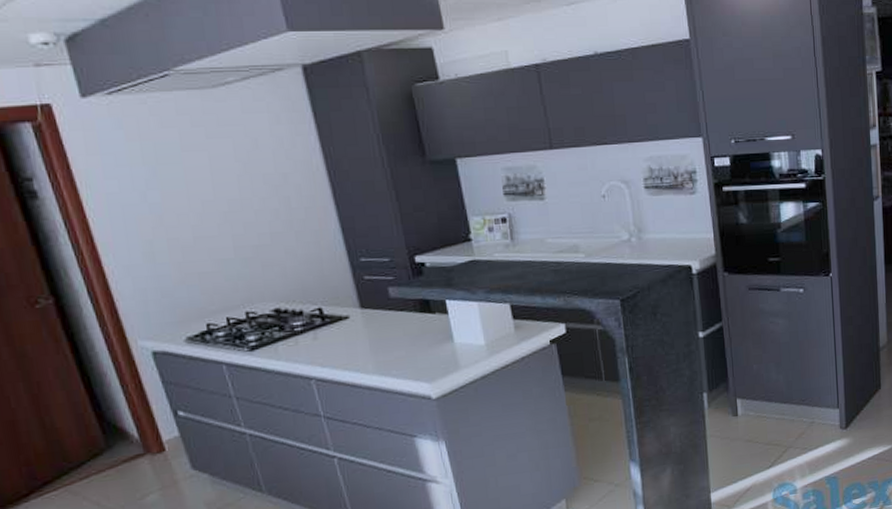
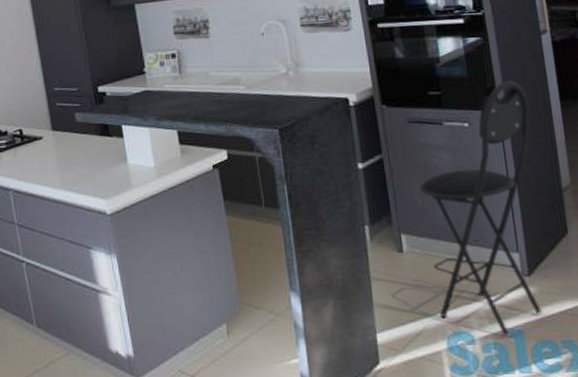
bar stool: none [755,246,858,483] -> present [419,80,543,336]

